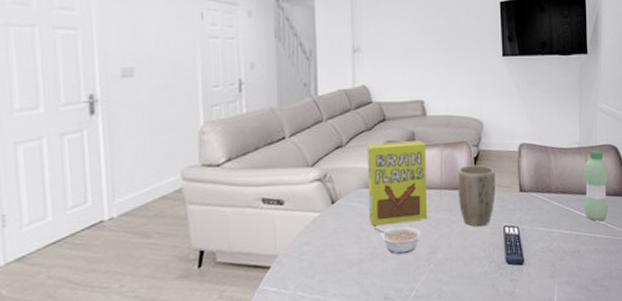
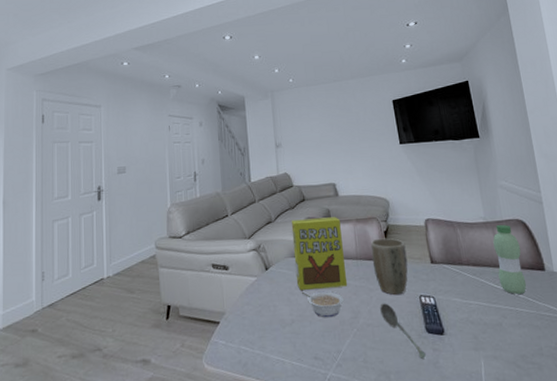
soupspoon: none [461,235,503,290] -> present [380,303,426,359]

